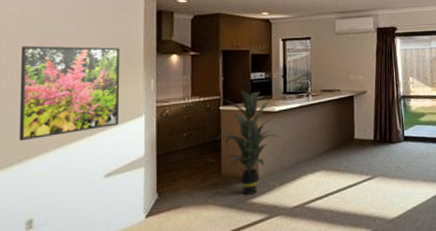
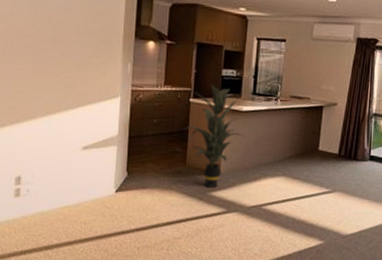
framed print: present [19,45,120,142] -> none [11,16,102,106]

